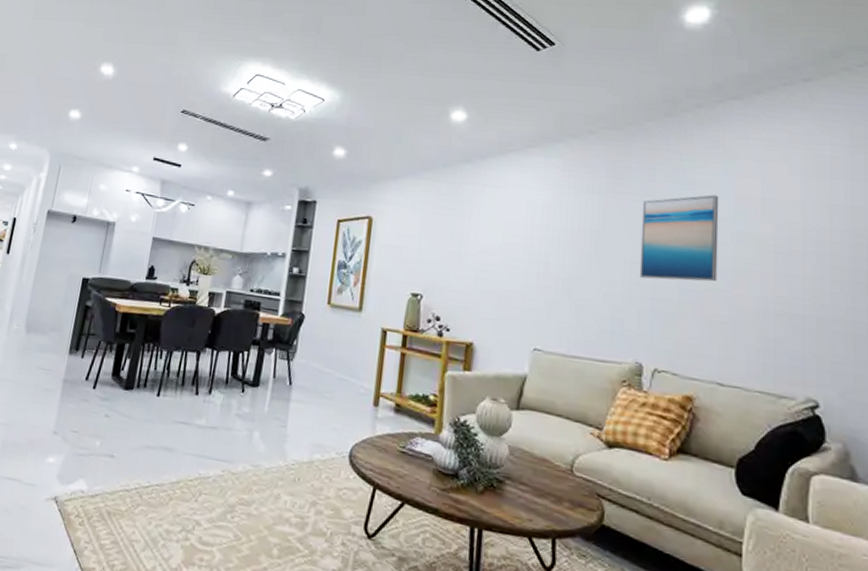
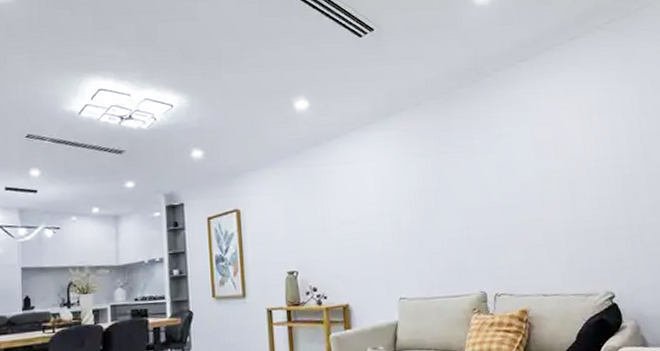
wall art: present [639,194,719,282] -> none [466,143,531,221]

